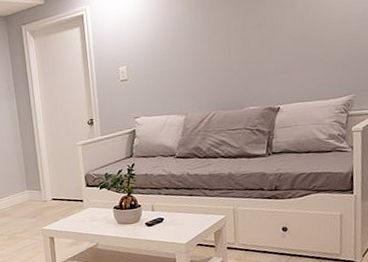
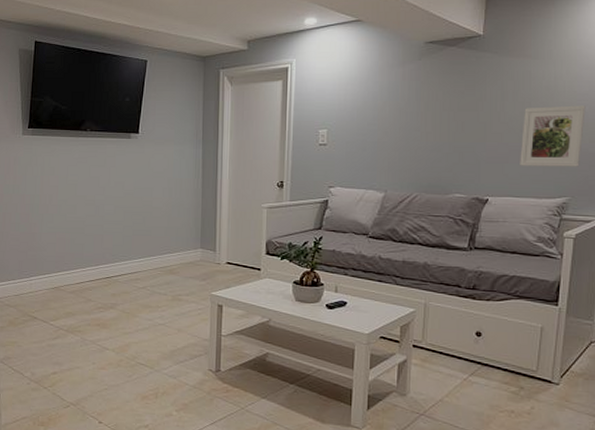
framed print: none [304,7,361,73] -> present [520,105,586,167]

